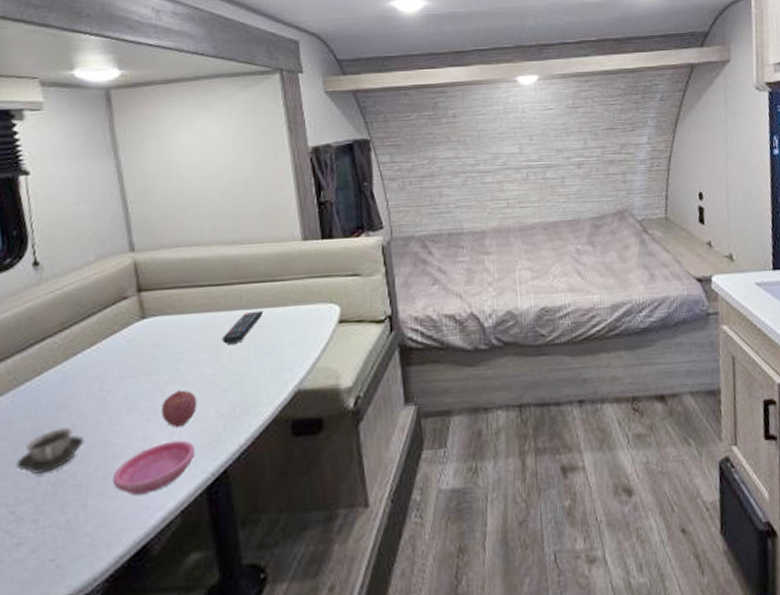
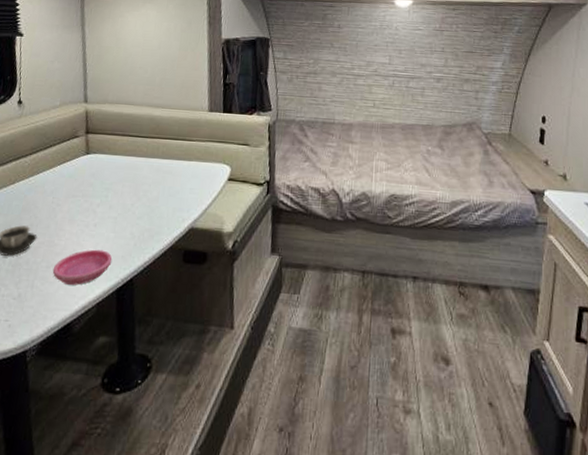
fruit: present [161,389,197,428] -> none [91,212,118,241]
remote control: present [222,310,264,344] -> none [141,161,174,184]

